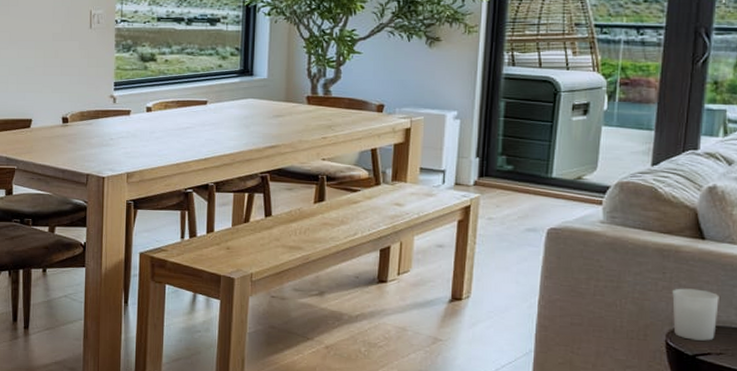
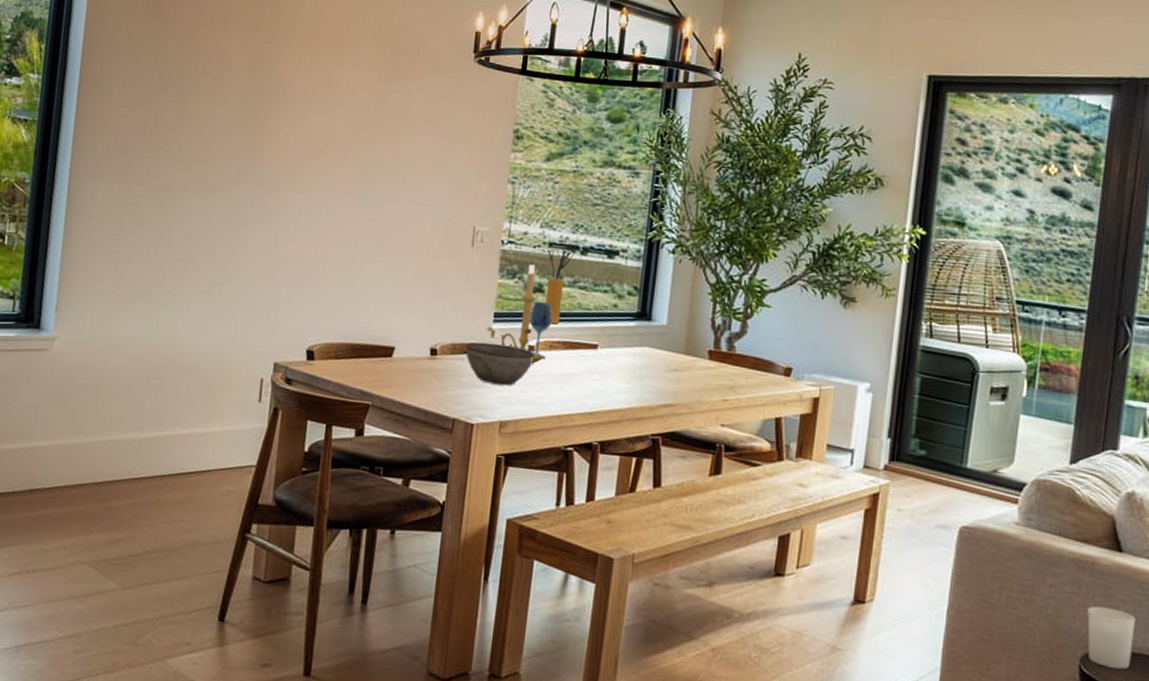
bowl: none [92,108,153,142] -> present [465,342,536,385]
candle holder: none [121,38,160,123] -> present [500,264,543,364]
wineglass: none [145,69,165,117] -> present [529,301,553,359]
vase: none [157,14,183,87] -> present [545,240,578,325]

